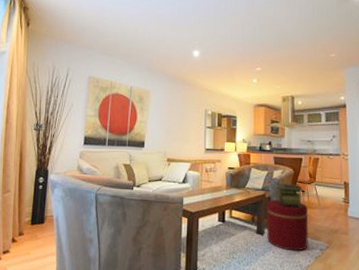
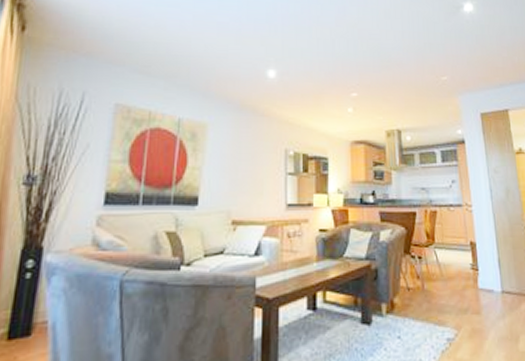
ottoman: present [266,199,309,251] -> none [373,271,431,345]
stack of books: present [276,183,302,207] -> none [384,248,420,280]

